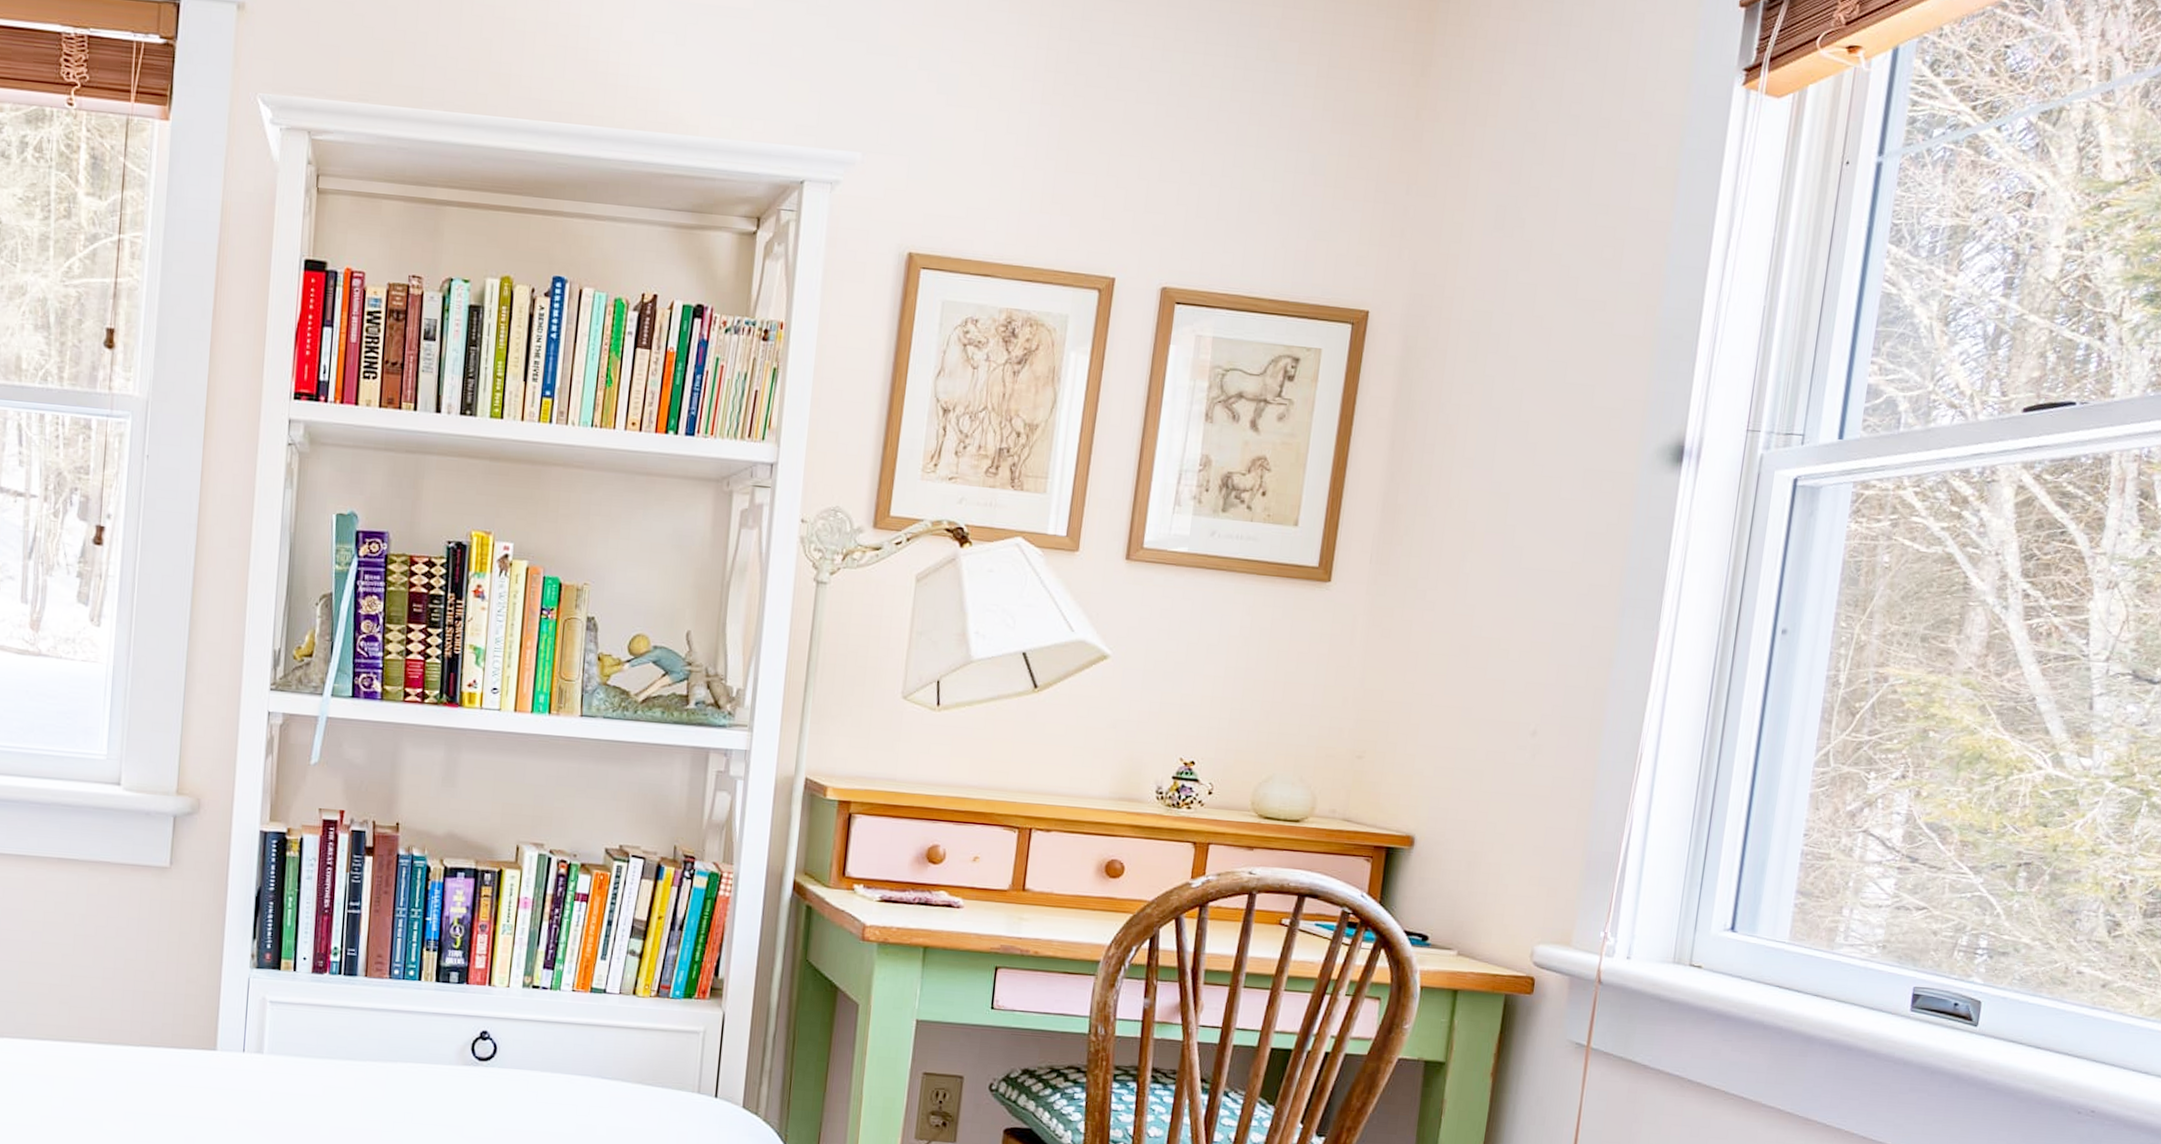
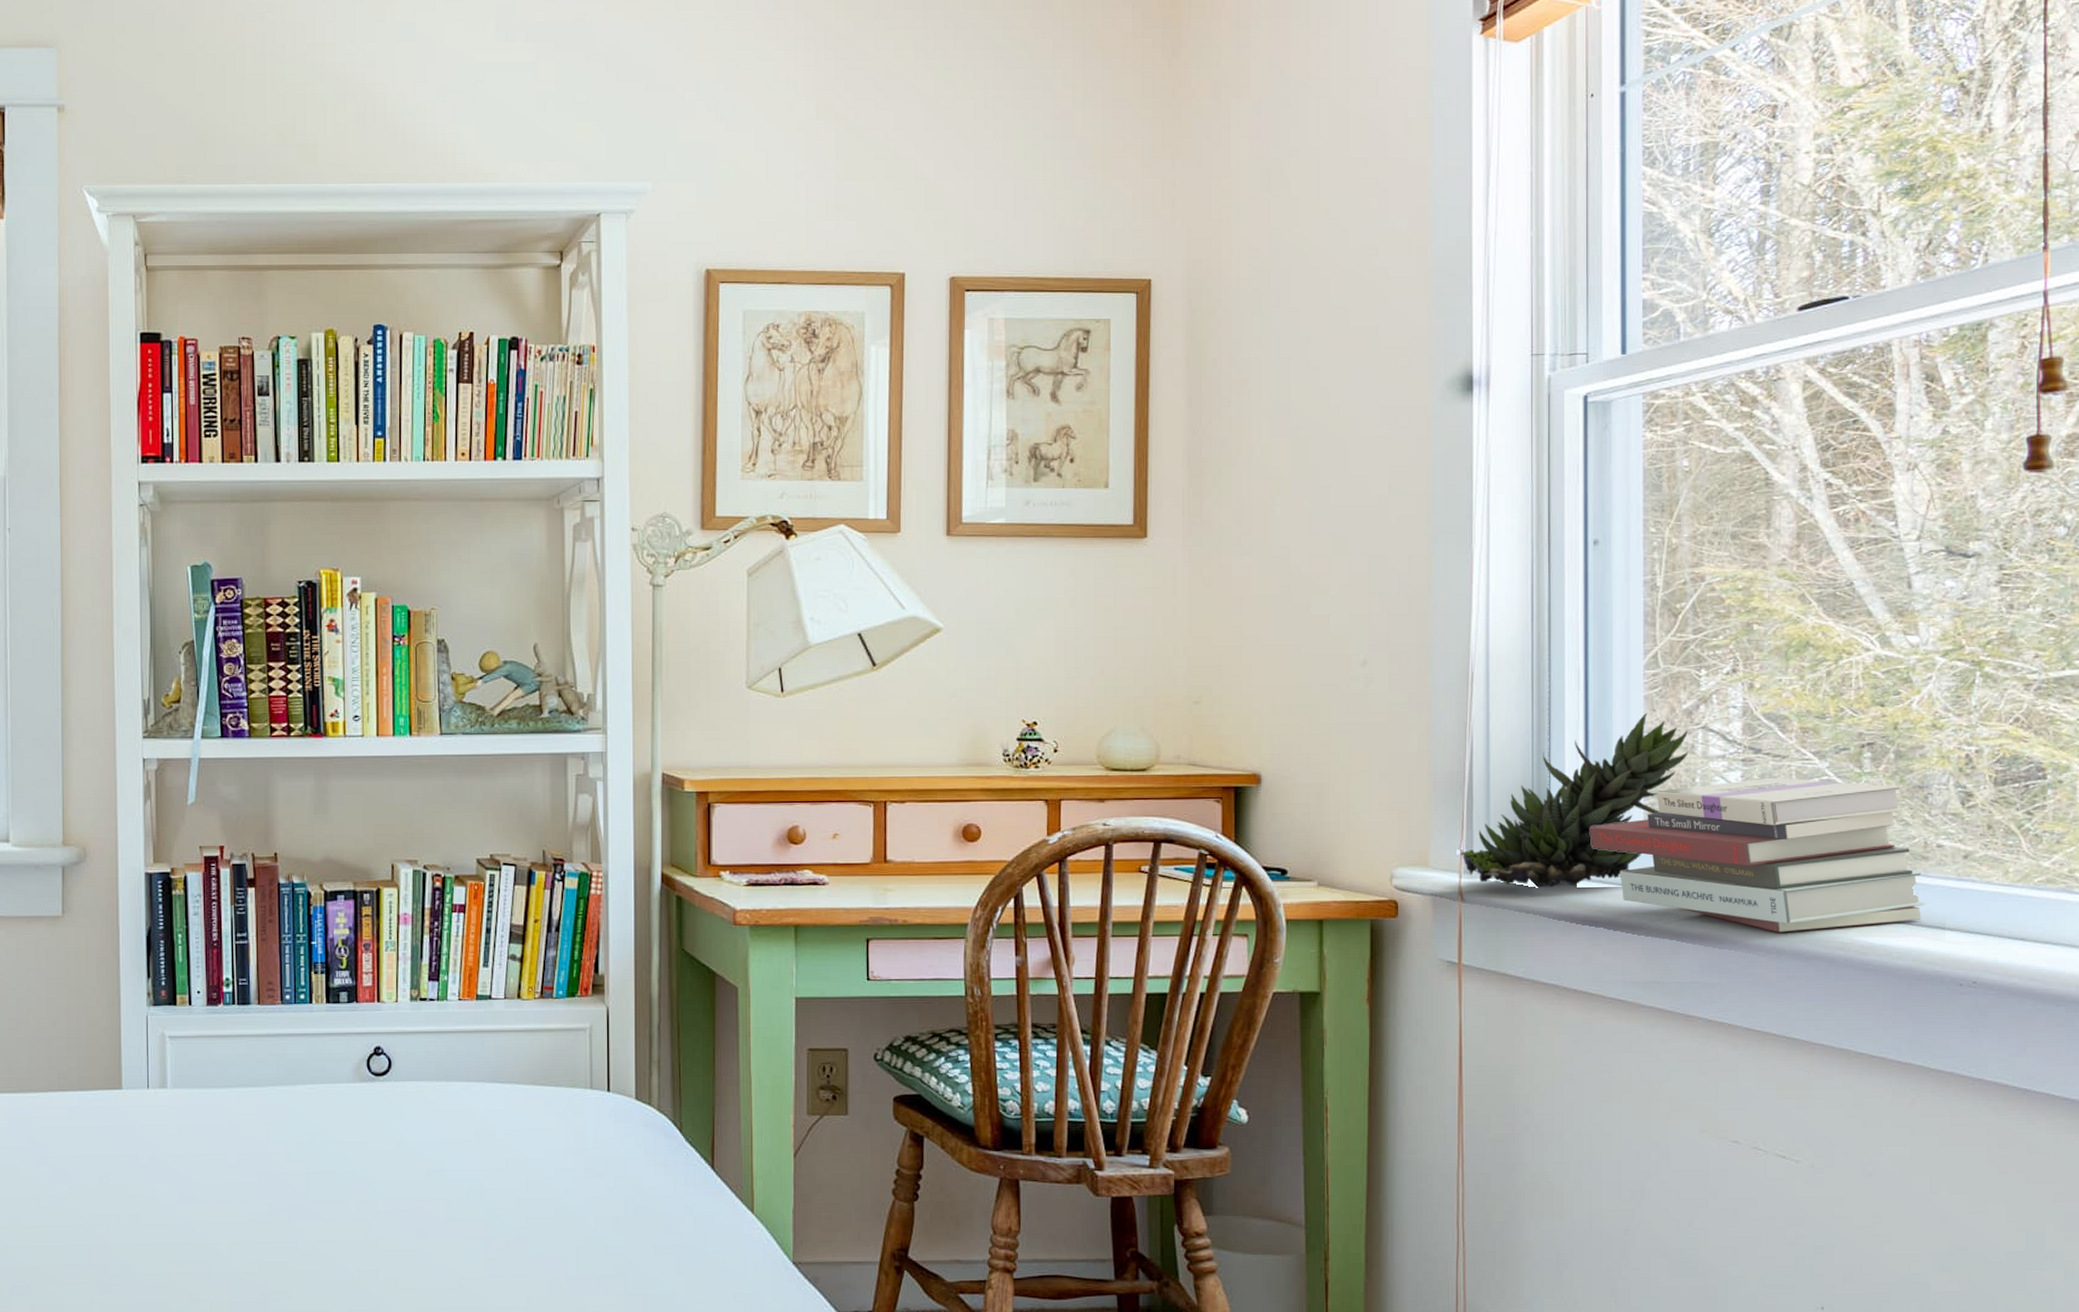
succulent plant: none [1604,810,1848,979] -> present [1460,712,1688,888]
books: none [1735,888,2057,1045] -> present [1589,777,1925,933]

